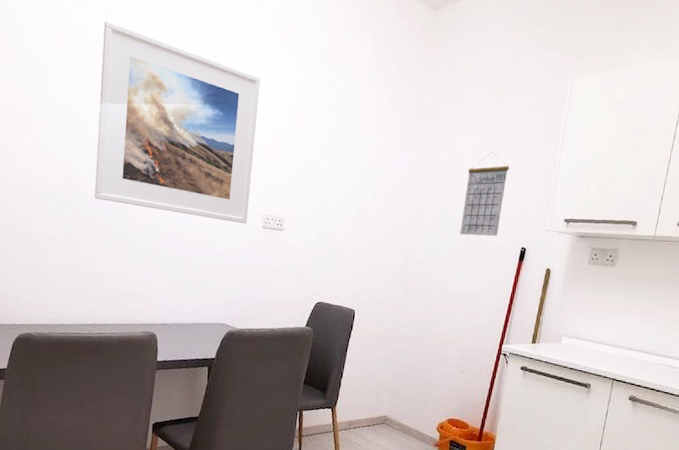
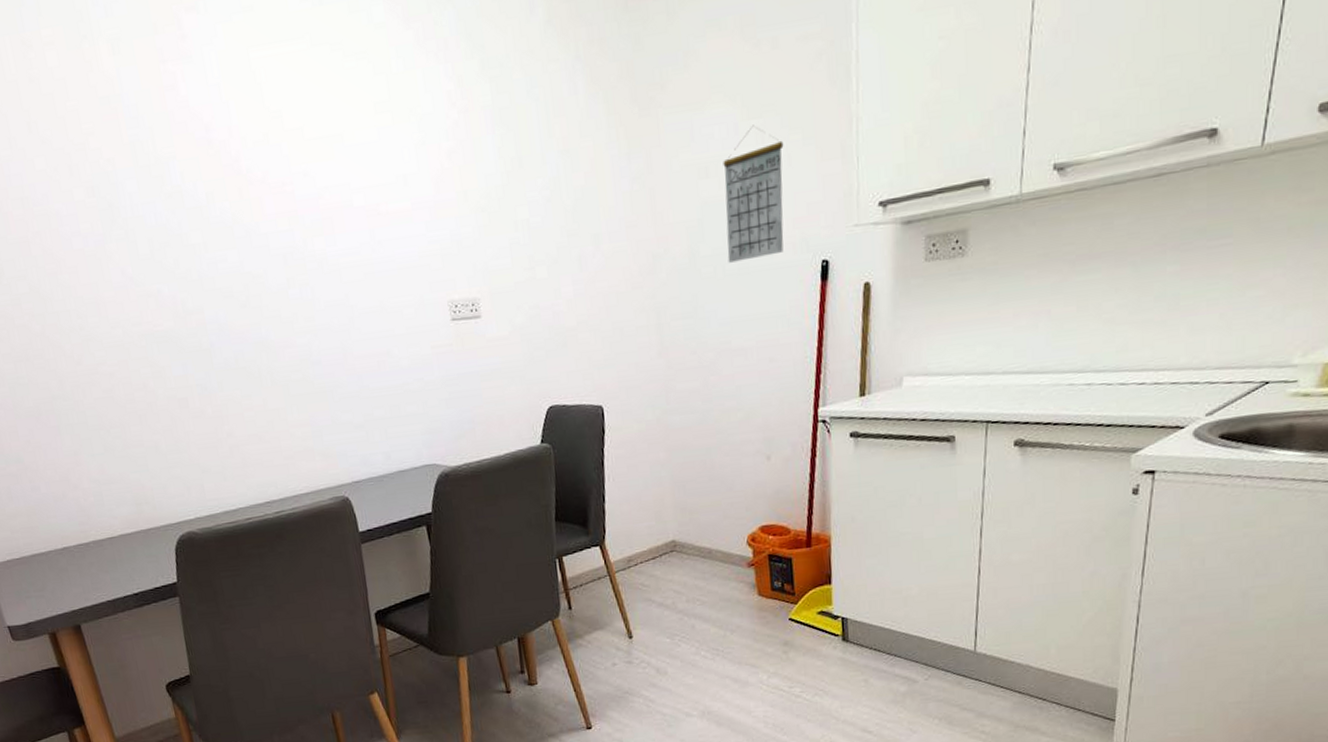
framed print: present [94,20,261,224] -> none [165,72,430,334]

